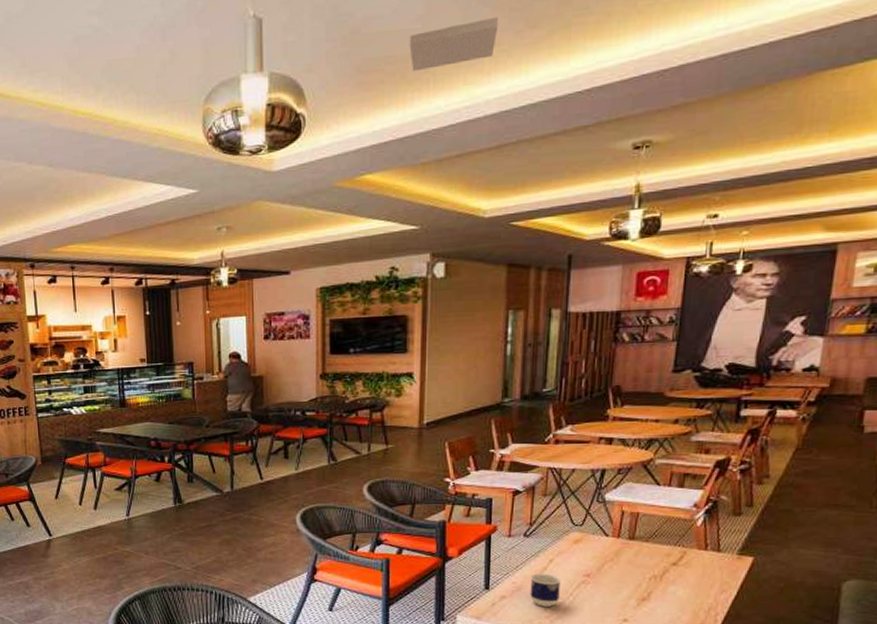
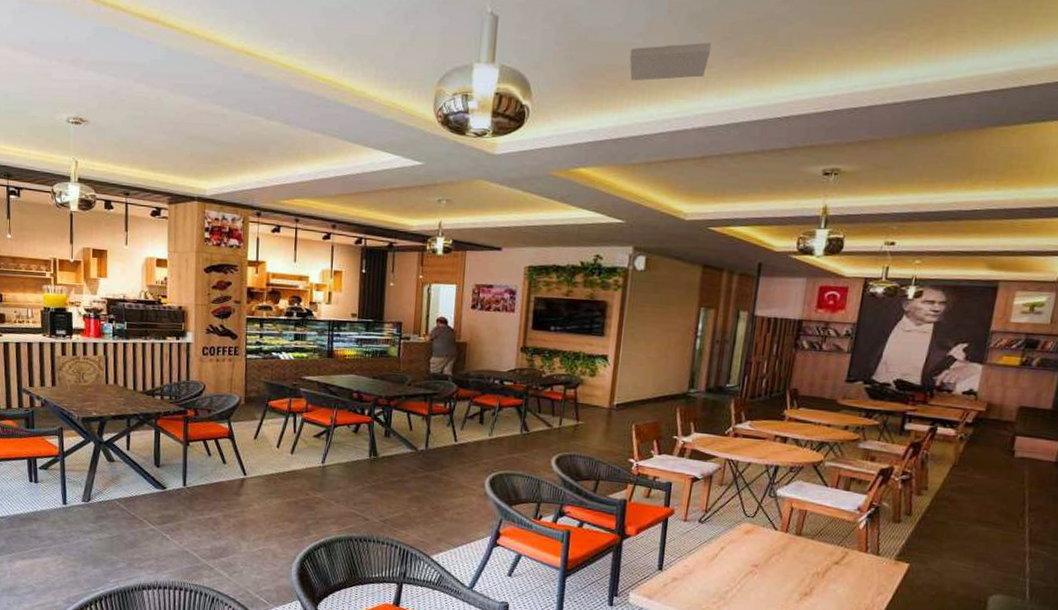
cup: present [530,573,562,607] -> none [700,559,731,593]

